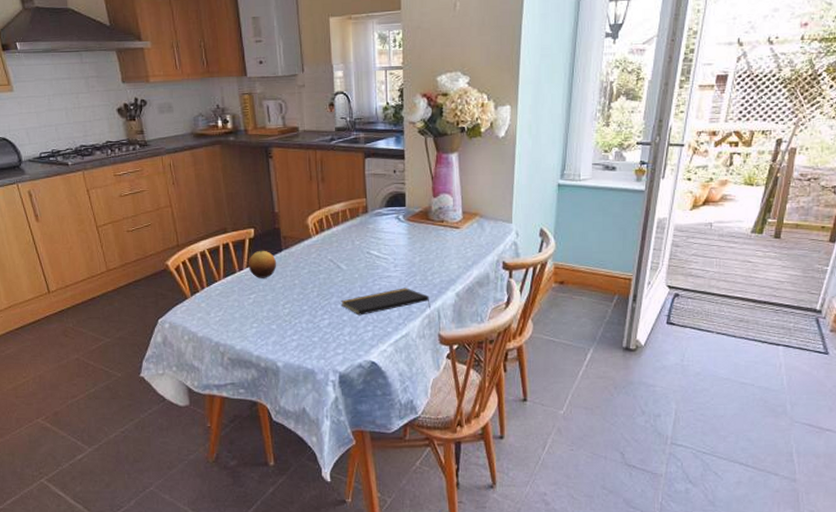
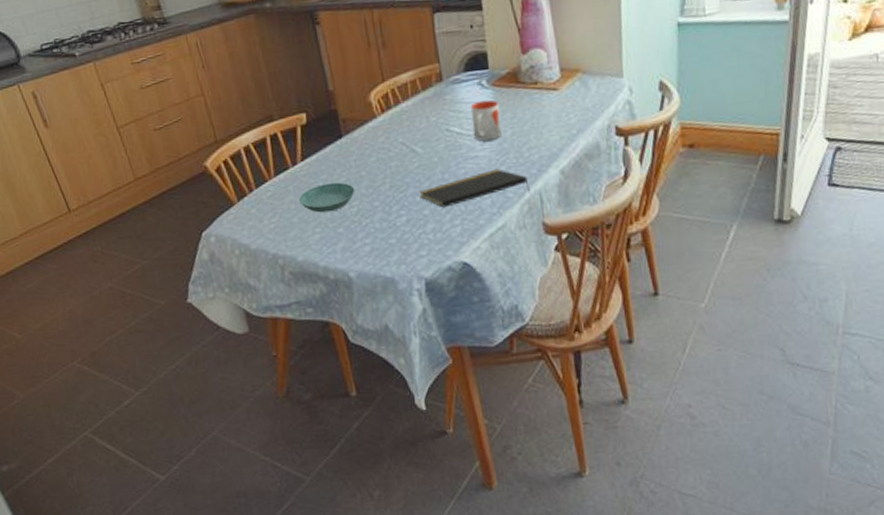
saucer: none [242,287,289,311] -> present [299,182,355,213]
fruit: present [248,250,277,278] -> none [302,138,338,173]
mug: none [388,231,412,264] -> present [470,99,502,141]

